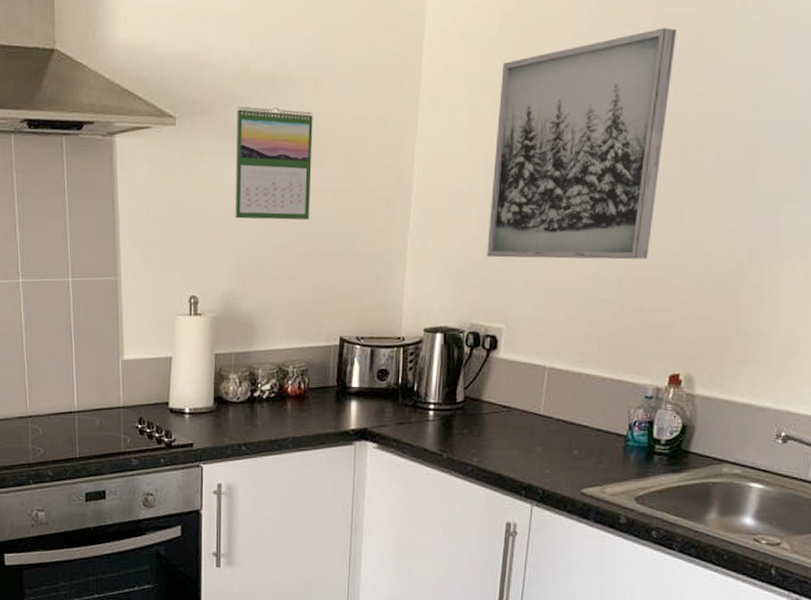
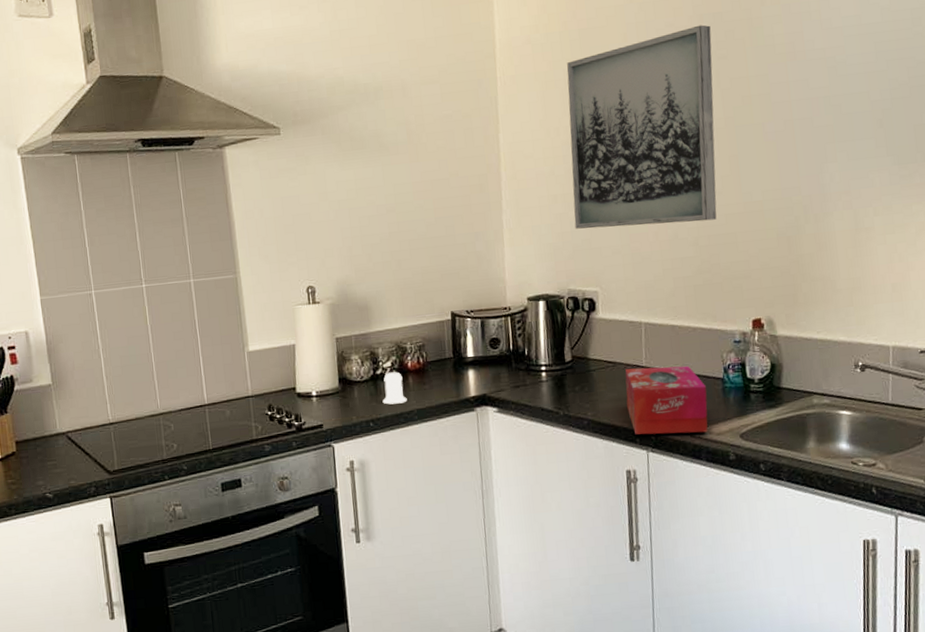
calendar: present [235,106,313,221] -> none [335,113,412,213]
salt shaker: none [257,396,283,429] -> present [382,372,407,405]
tissue box: none [516,415,607,492] -> present [625,365,708,435]

